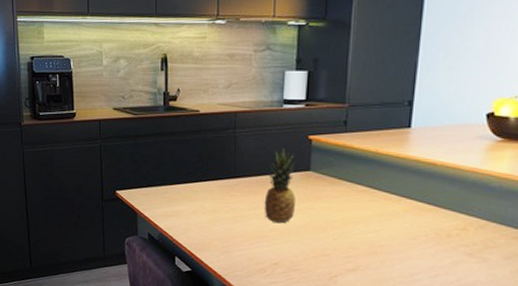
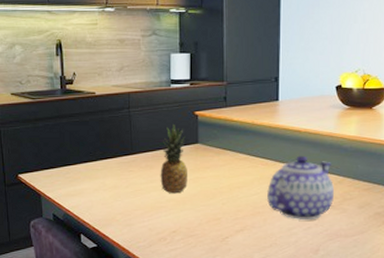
teapot: none [387,192,474,267] -> present [267,155,335,221]

